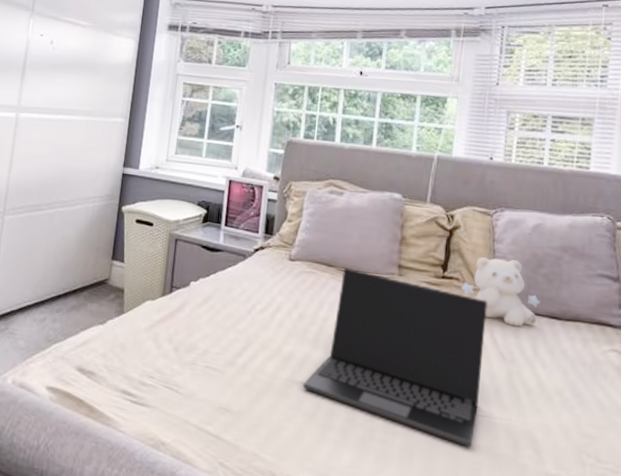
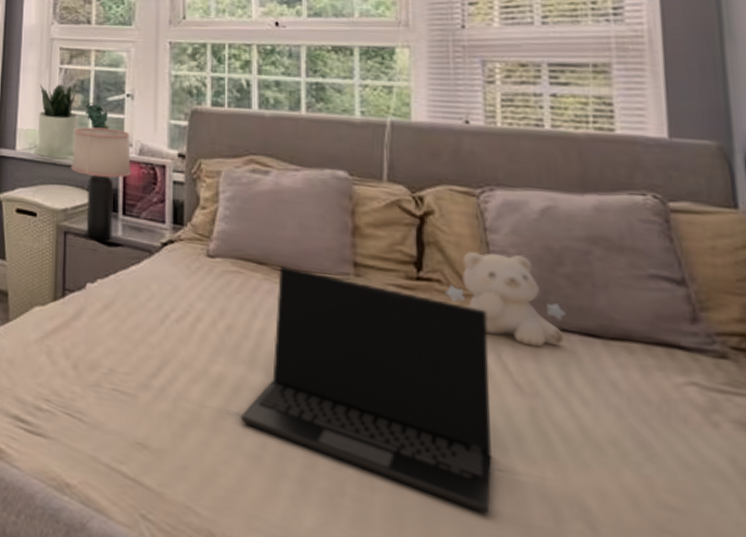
planter: none [155,113,195,179] -> present [34,83,79,160]
table lamp: none [185,151,236,247] -> present [71,127,132,241]
vase: none [201,129,220,155] -> present [85,100,109,130]

